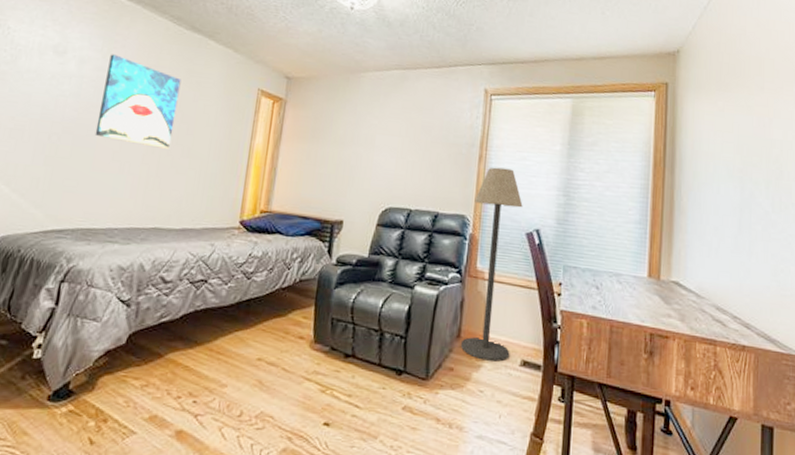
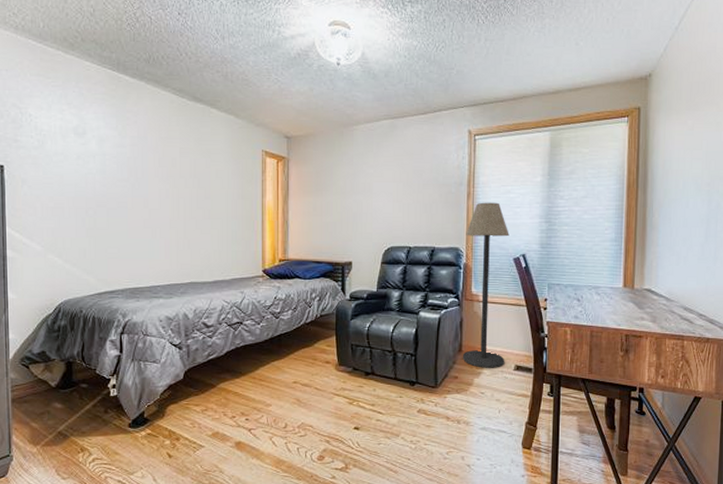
wall art: present [94,54,182,149] -> none [125,131,193,213]

